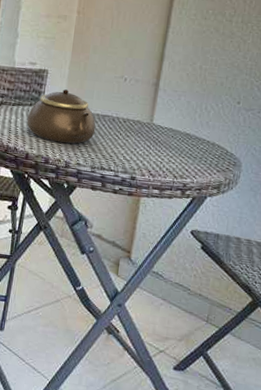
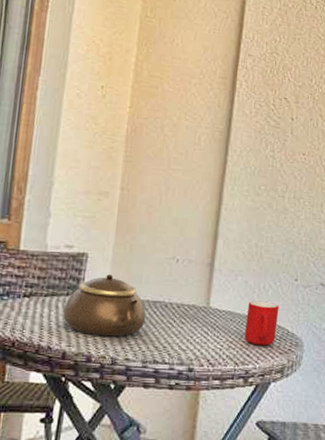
cup: none [184,120,220,163] -> present [244,301,279,346]

